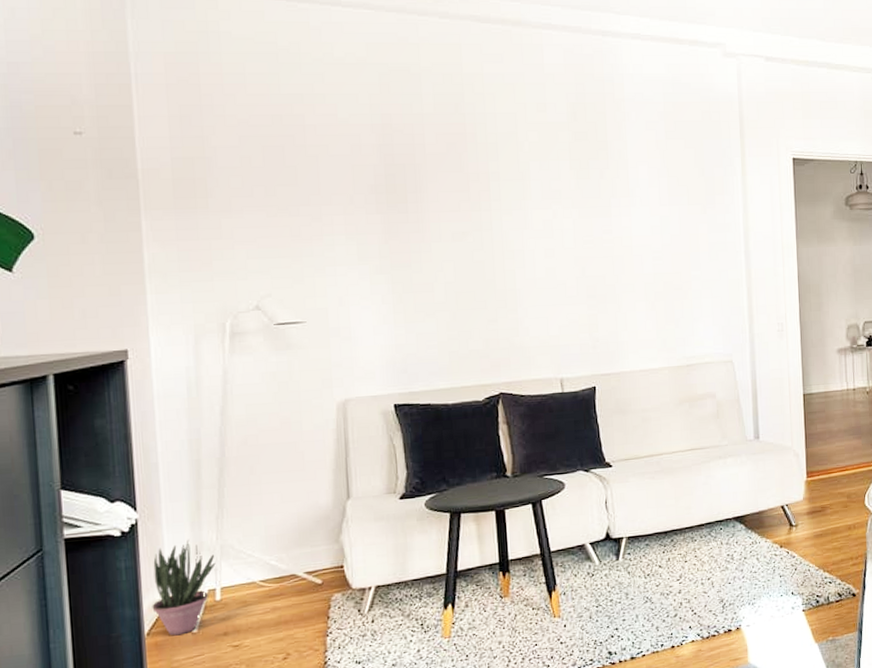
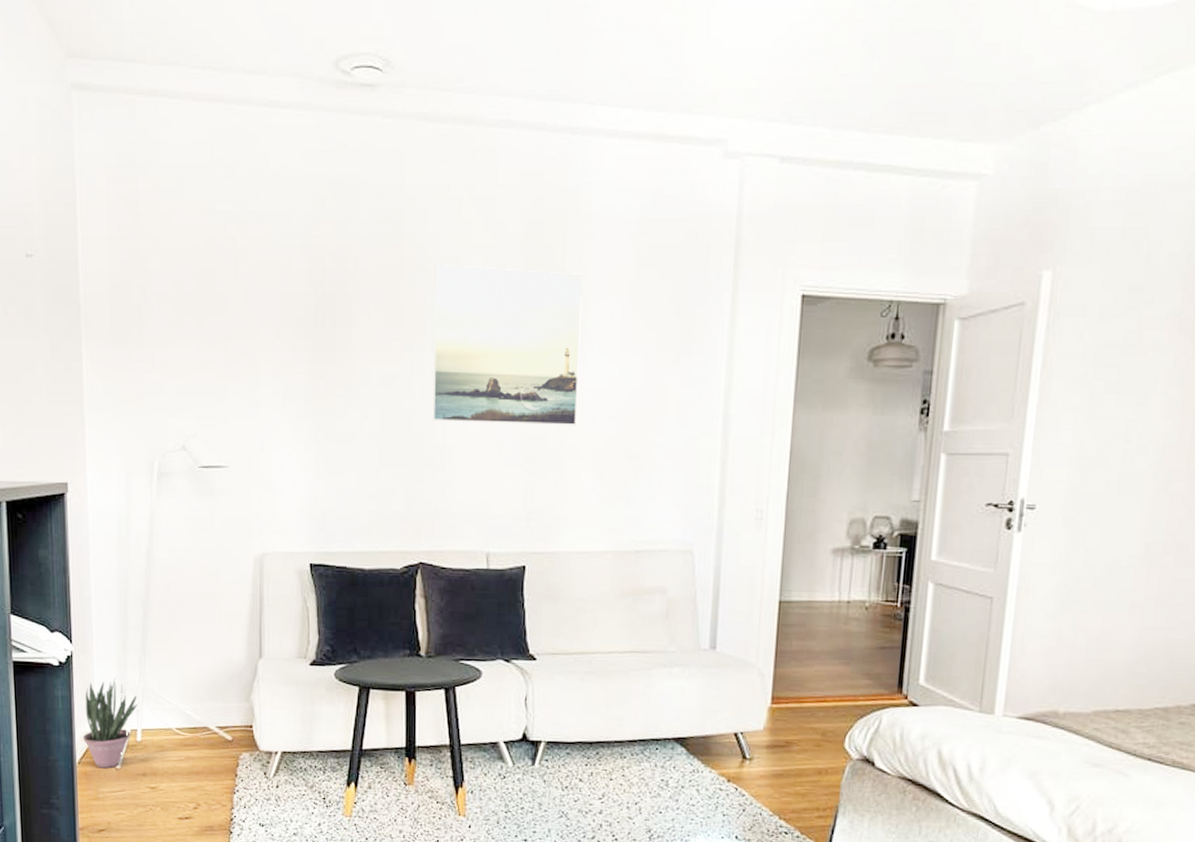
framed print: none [495,138,629,270] -> present [431,265,583,426]

